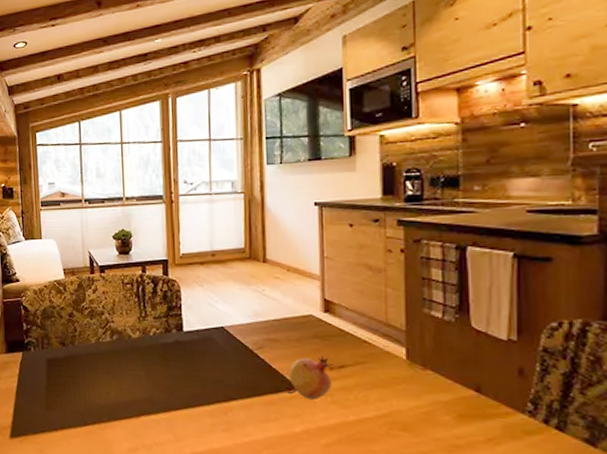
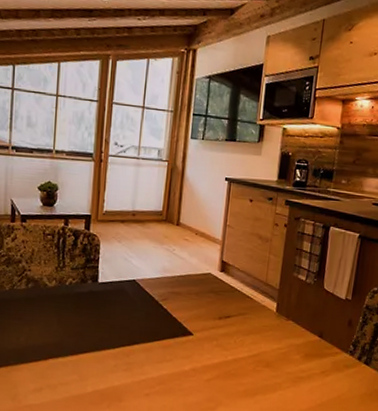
fruit: present [287,355,334,401] -> none [182,307,223,344]

